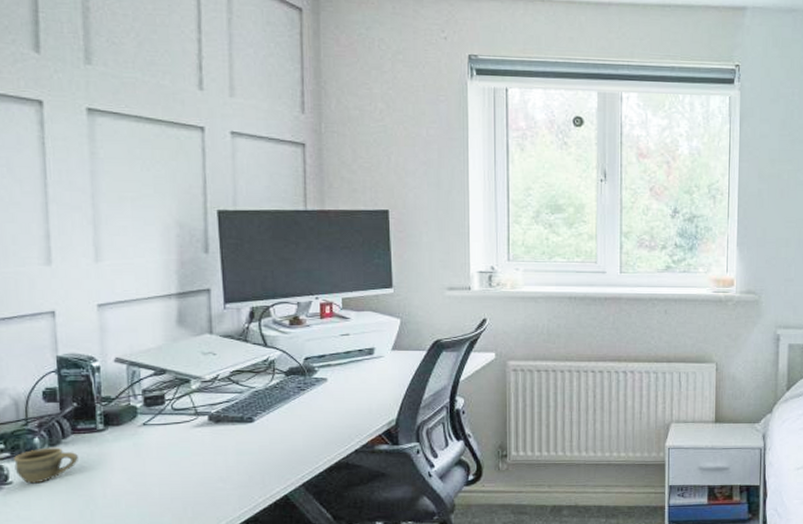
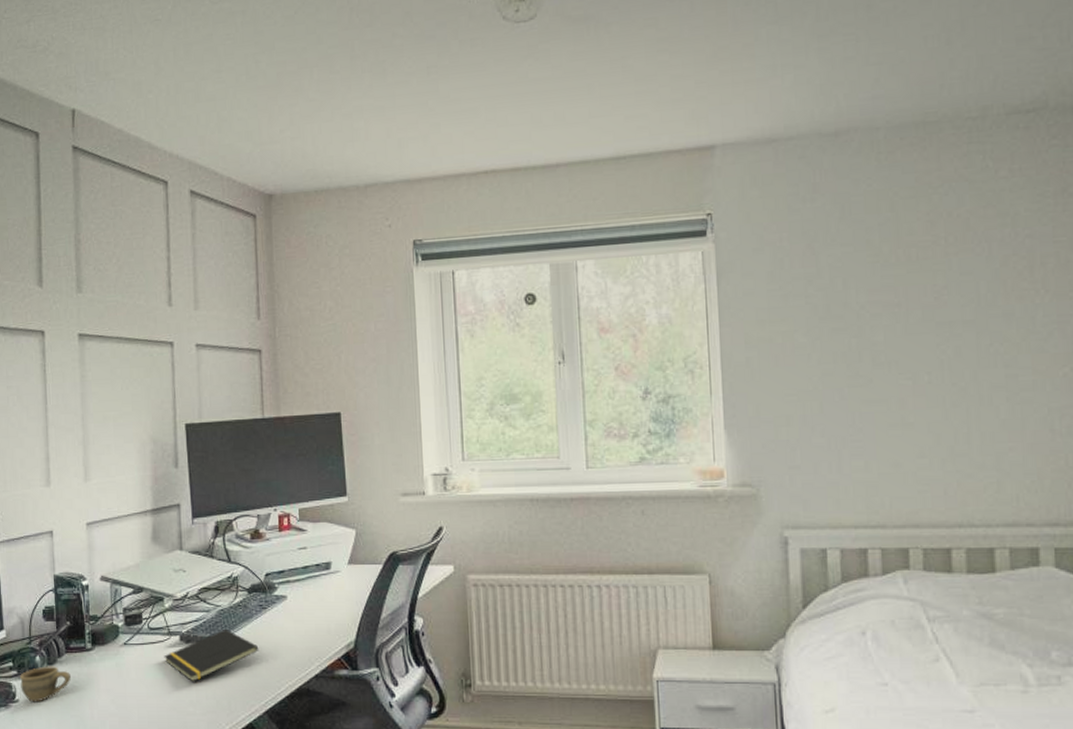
notepad: none [190,409,296,460] -> present [164,628,259,682]

